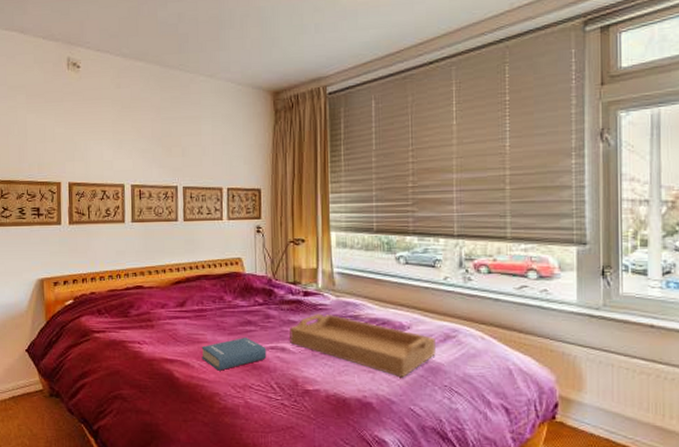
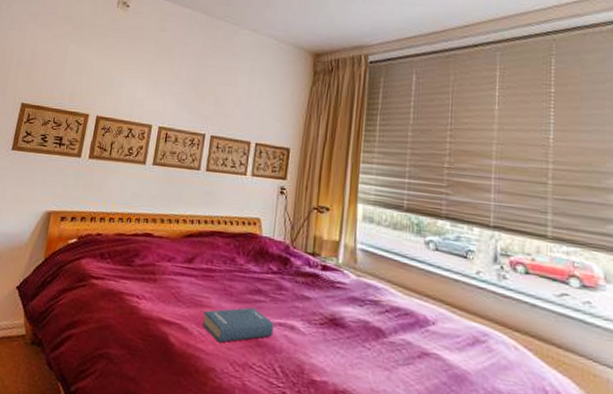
serving tray: present [290,313,437,378] -> none [301,291,464,383]

